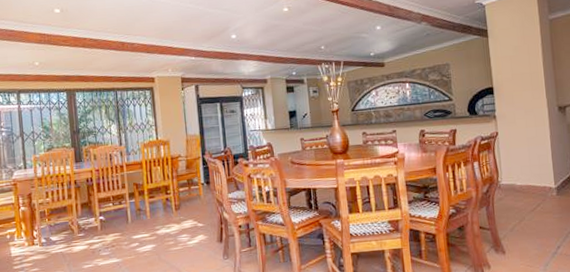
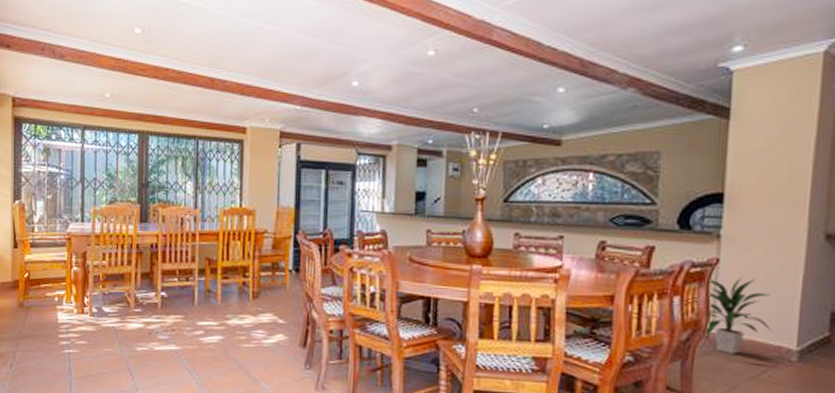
indoor plant: none [493,142,537,197] -> present [703,276,771,354]

